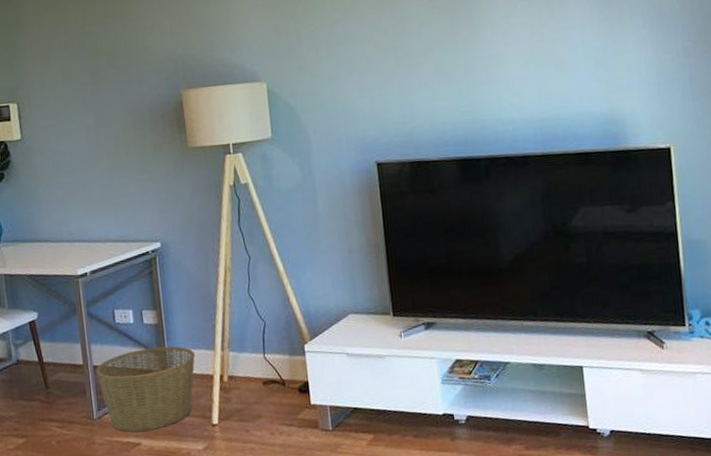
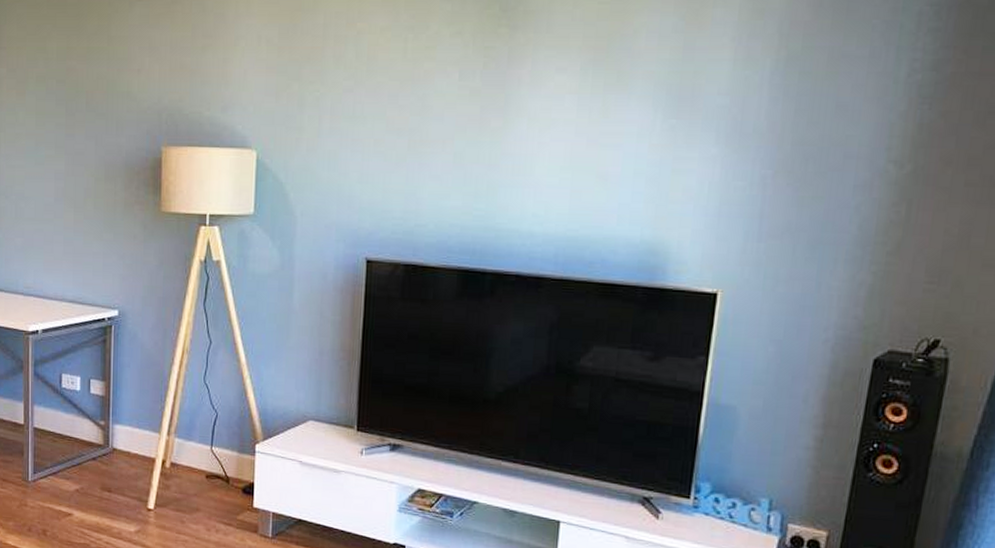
basket: present [96,346,196,432] -> none [36,419,140,503]

